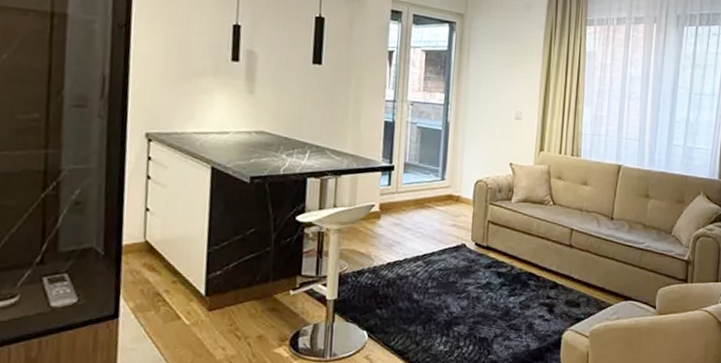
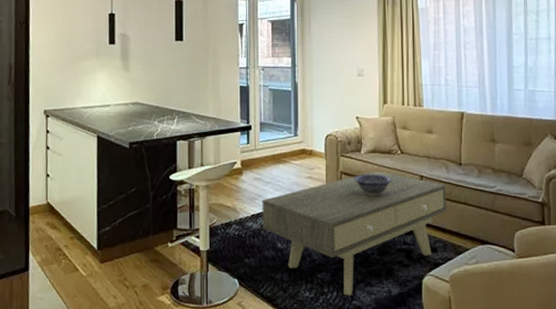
coffee table: none [398,222,595,350] -> present [262,171,446,296]
decorative bowl: none [501,224,541,247] -> present [353,174,392,195]

